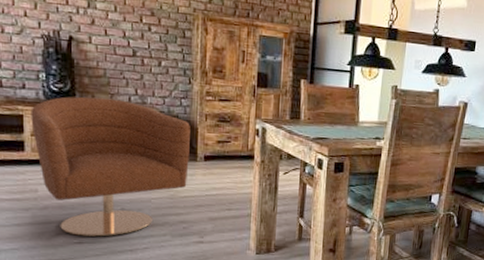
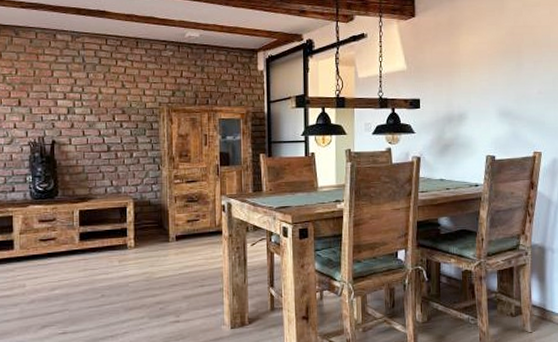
armchair: present [31,96,190,237] -> none [19,192,162,326]

